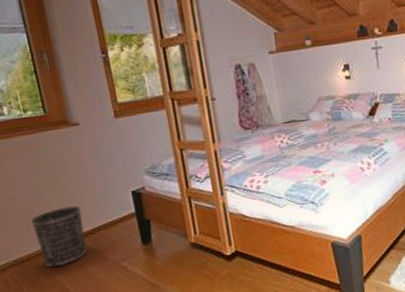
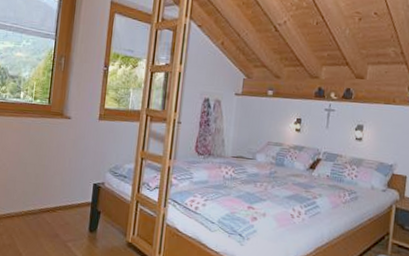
wastebasket: present [31,206,87,268] -> none [10,182,51,232]

